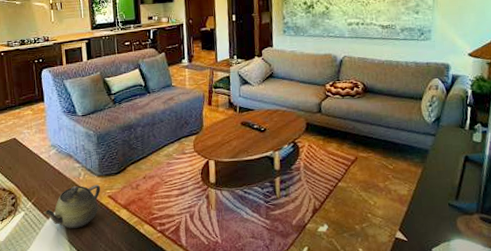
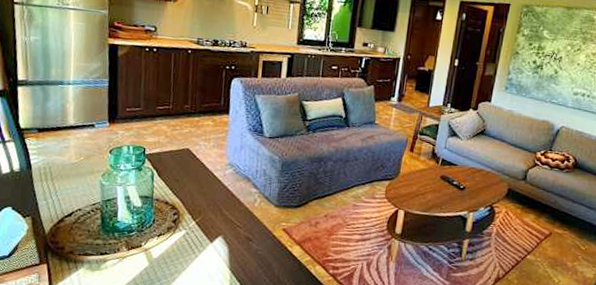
teapot: present [43,184,101,229] -> none [207,212,276,258]

